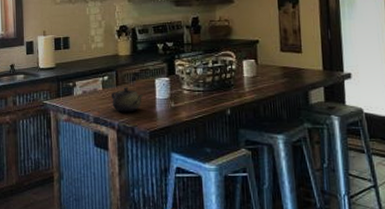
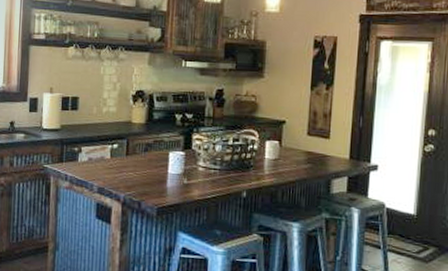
teapot: present [111,87,143,112] -> none [119,158,155,185]

